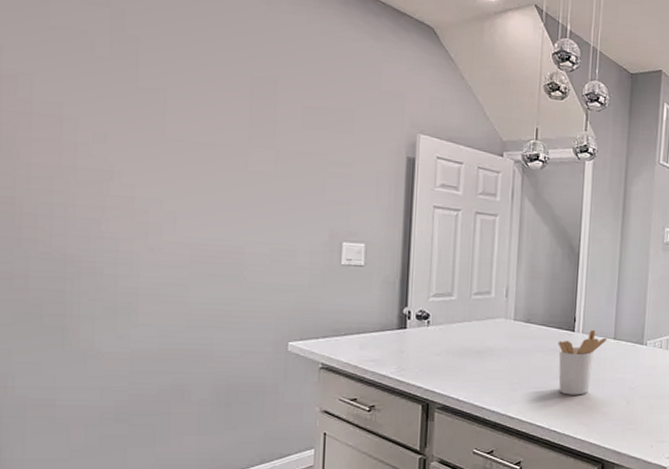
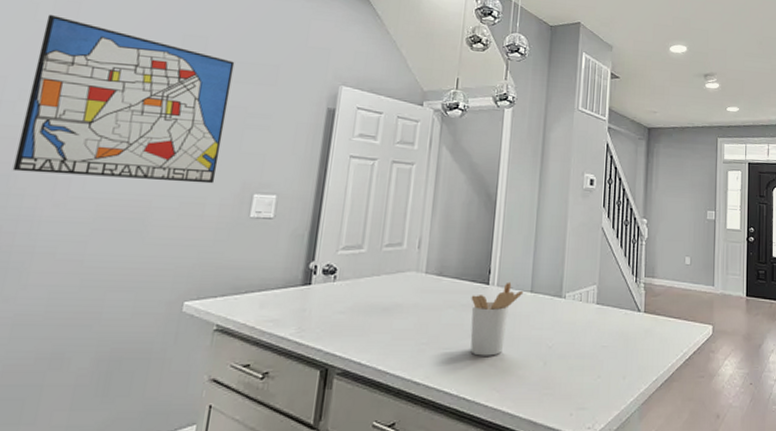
wall art: none [101,51,308,231] -> present [12,15,235,184]

